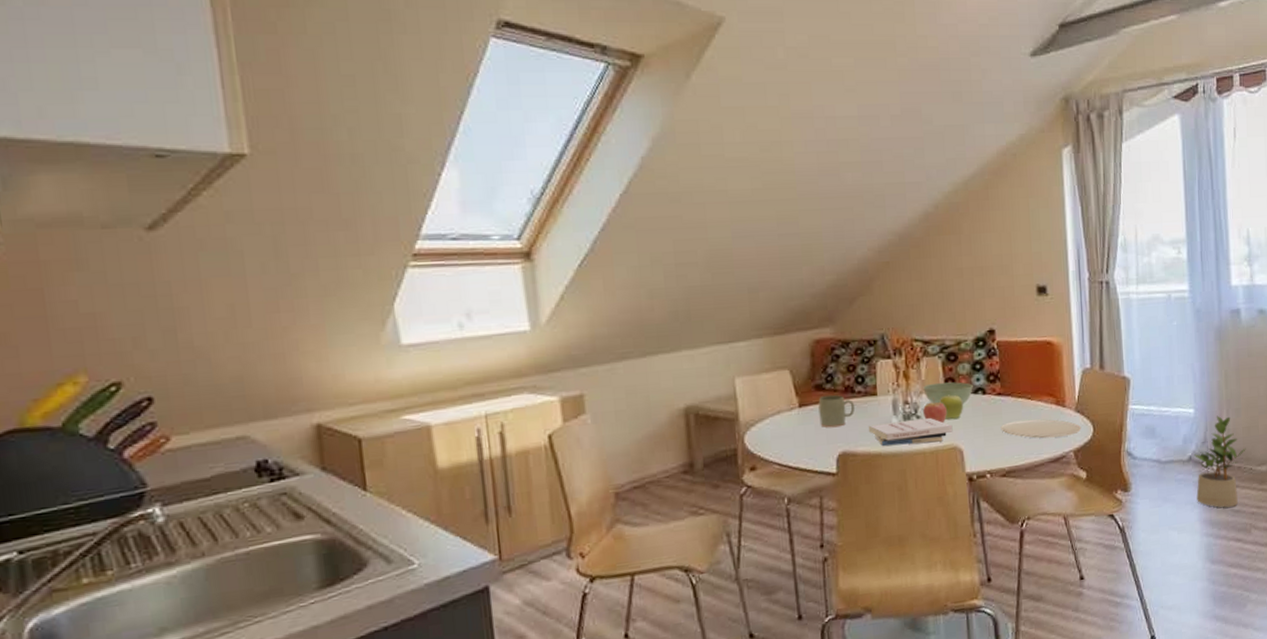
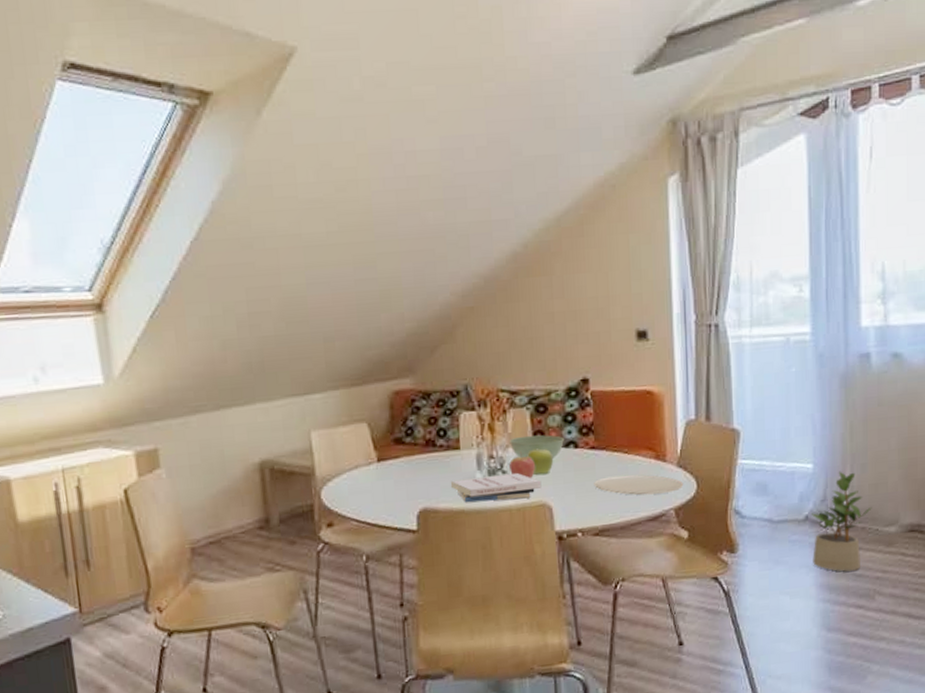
mug: present [818,394,855,428] -> none [398,448,436,483]

